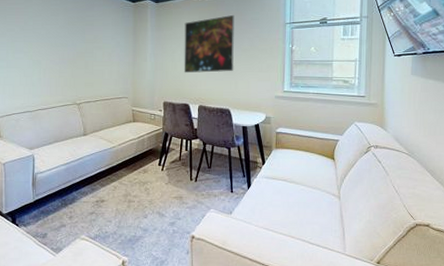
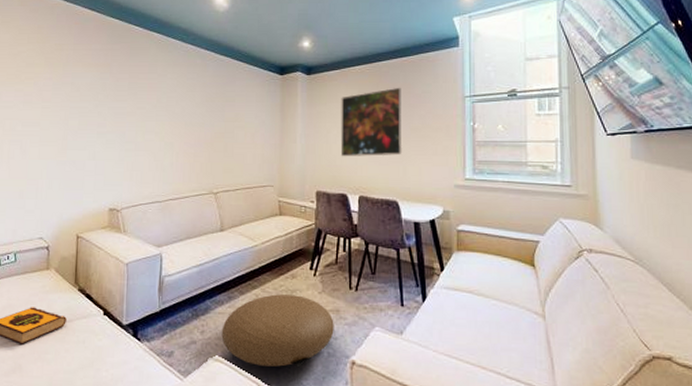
pouf: none [86,186,178,242] -> present [221,294,334,368]

